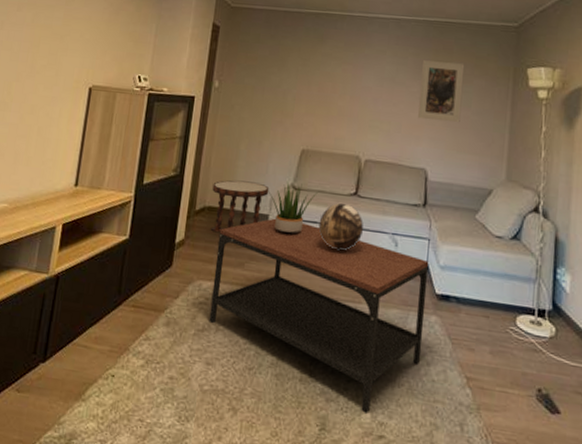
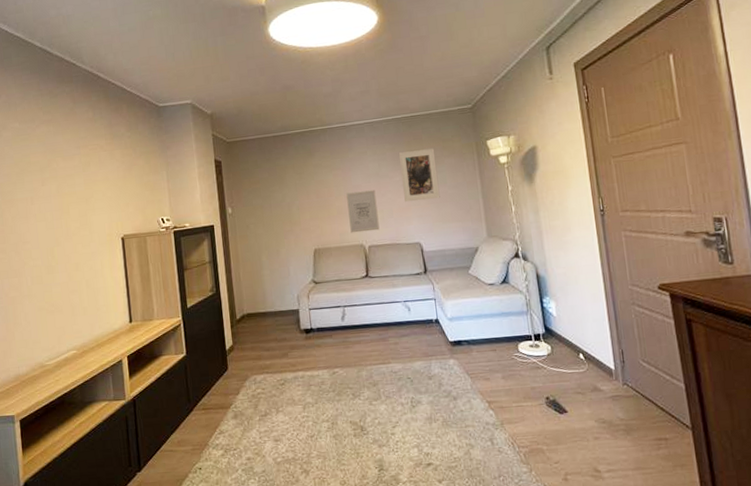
coffee table: present [209,218,429,413] -> none [260,309,449,449]
side table: present [210,180,270,233] -> none [246,285,295,334]
potted plant: present [267,182,318,235] -> none [292,277,336,322]
decorative bowl: present [318,203,363,251] -> none [341,286,380,325]
wall art: none [348,93,387,144] -> present [346,190,380,233]

